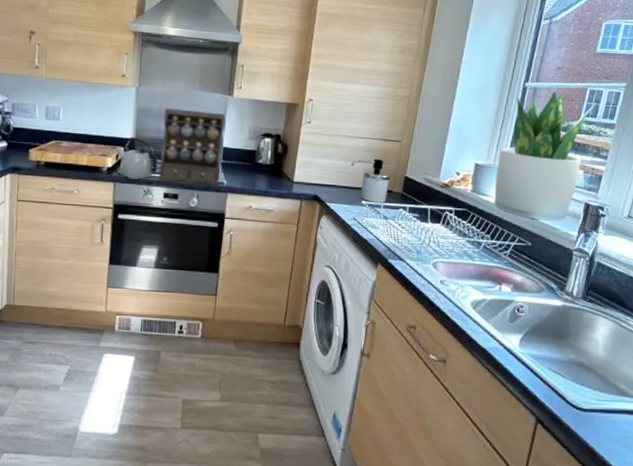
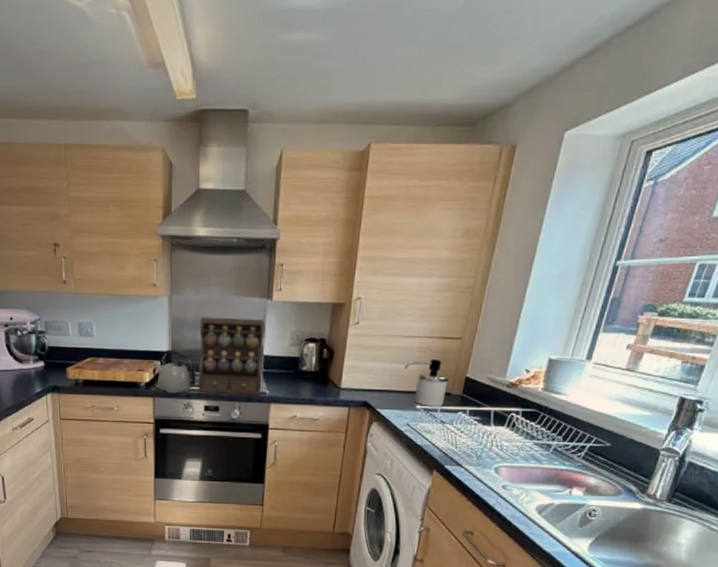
planter: present [494,91,596,222] -> none [569,269,706,420]

